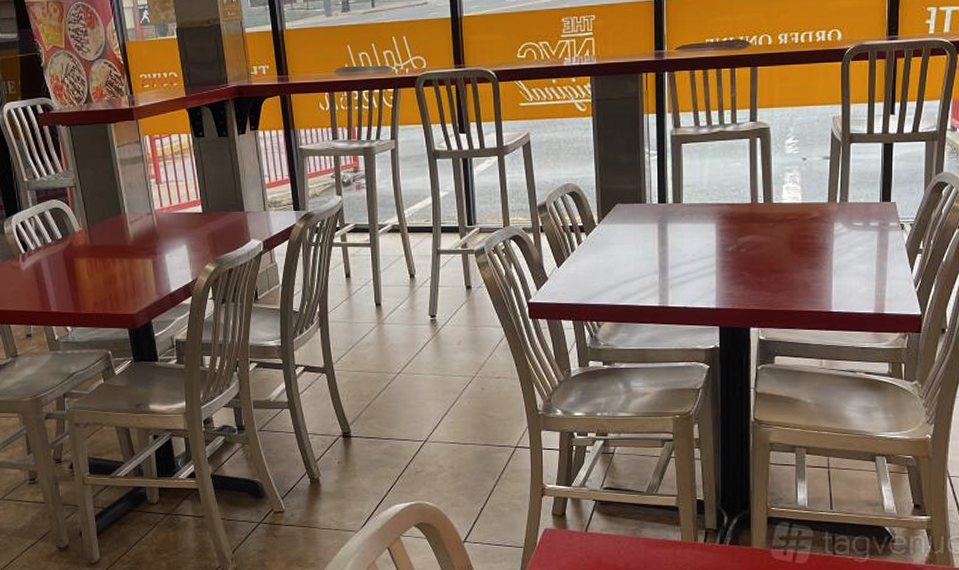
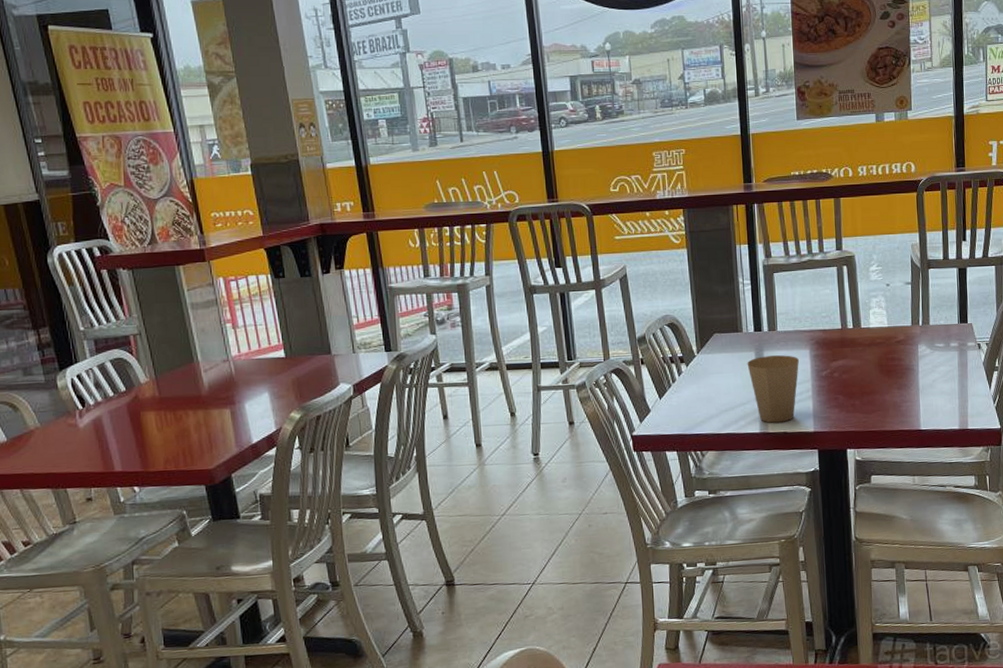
paper cup: none [649,228,704,297] -> present [747,355,799,423]

